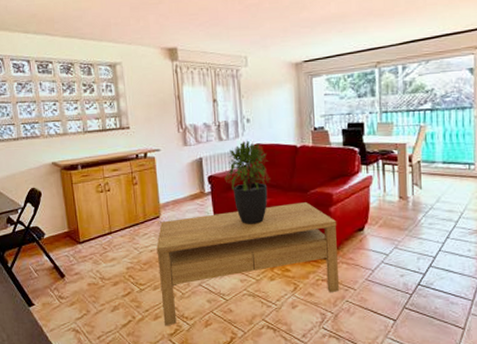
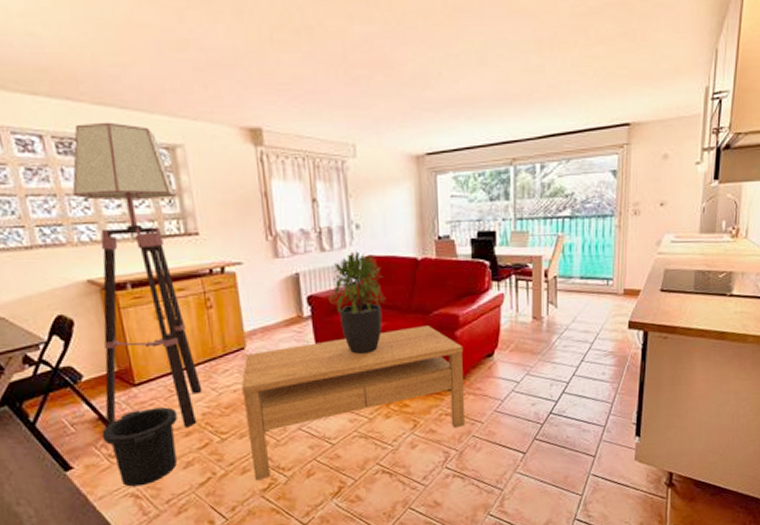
floor lamp: none [46,49,128,278] -> present [72,122,203,427]
trash can: none [55,261,109,323] -> present [101,407,177,487]

